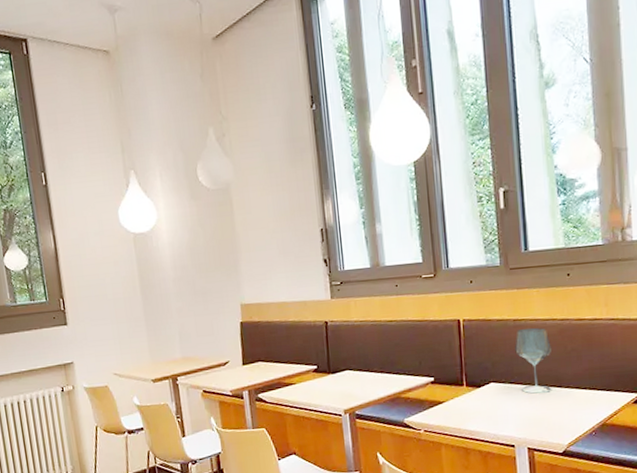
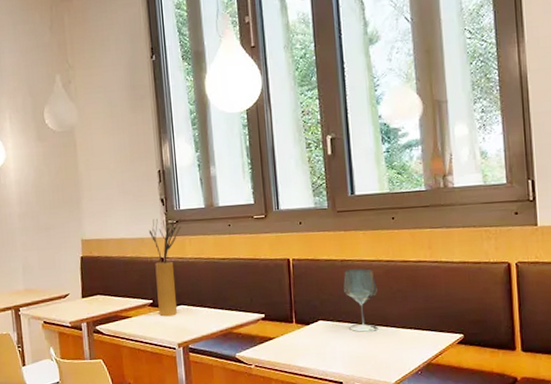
vase: none [311,278,346,383] -> present [148,217,181,317]

